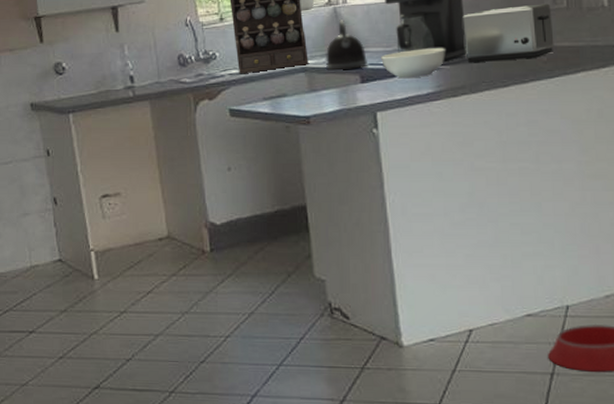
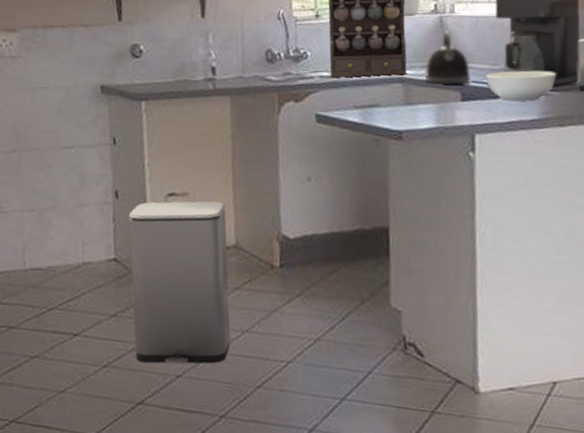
pedal bin: none [68,198,172,351] -> present [128,201,231,365]

